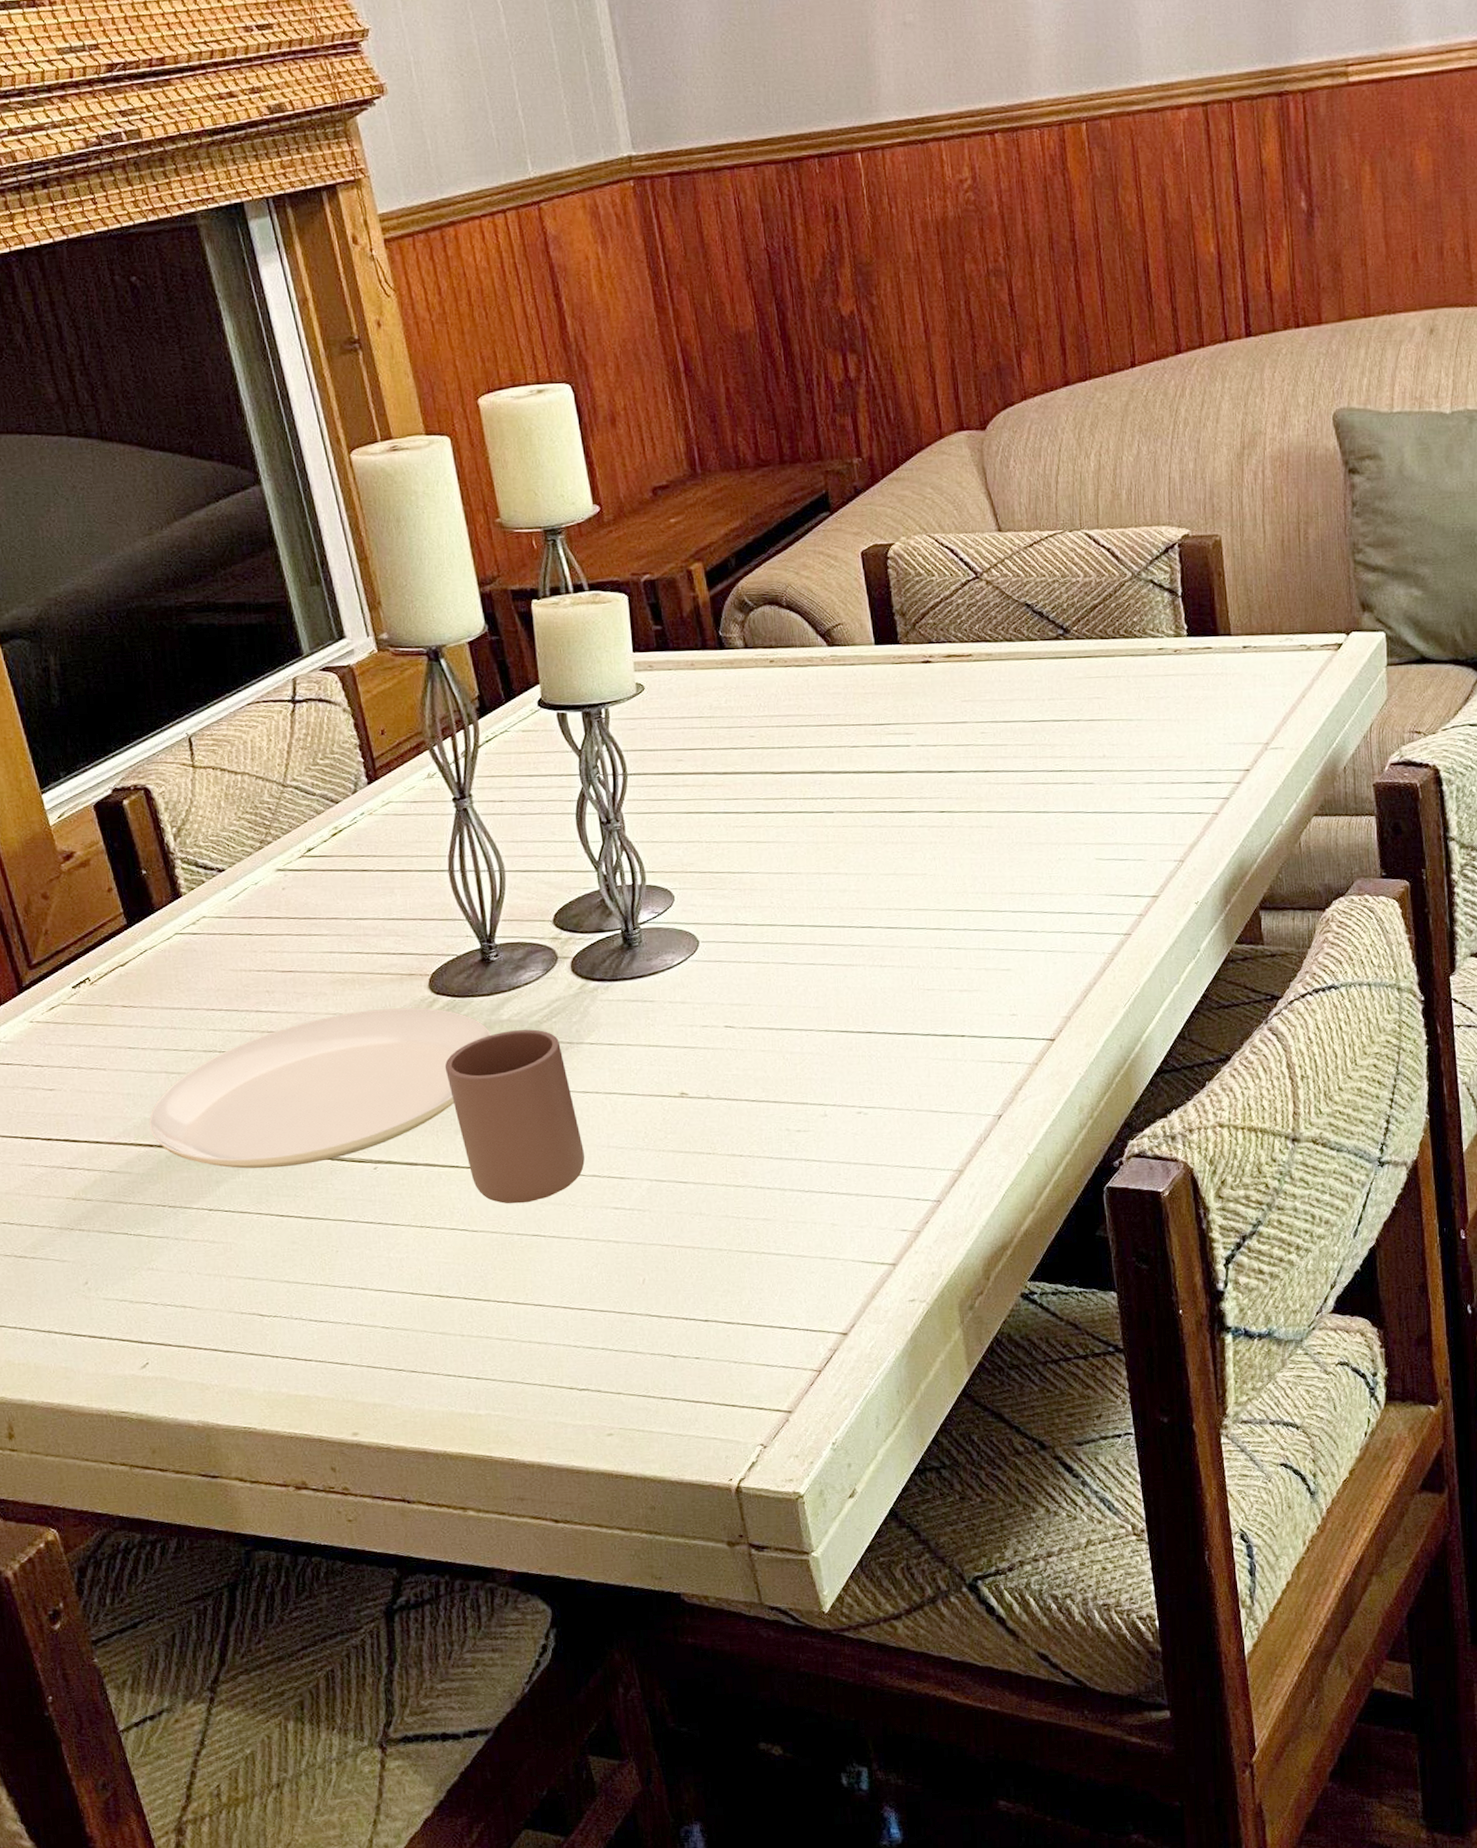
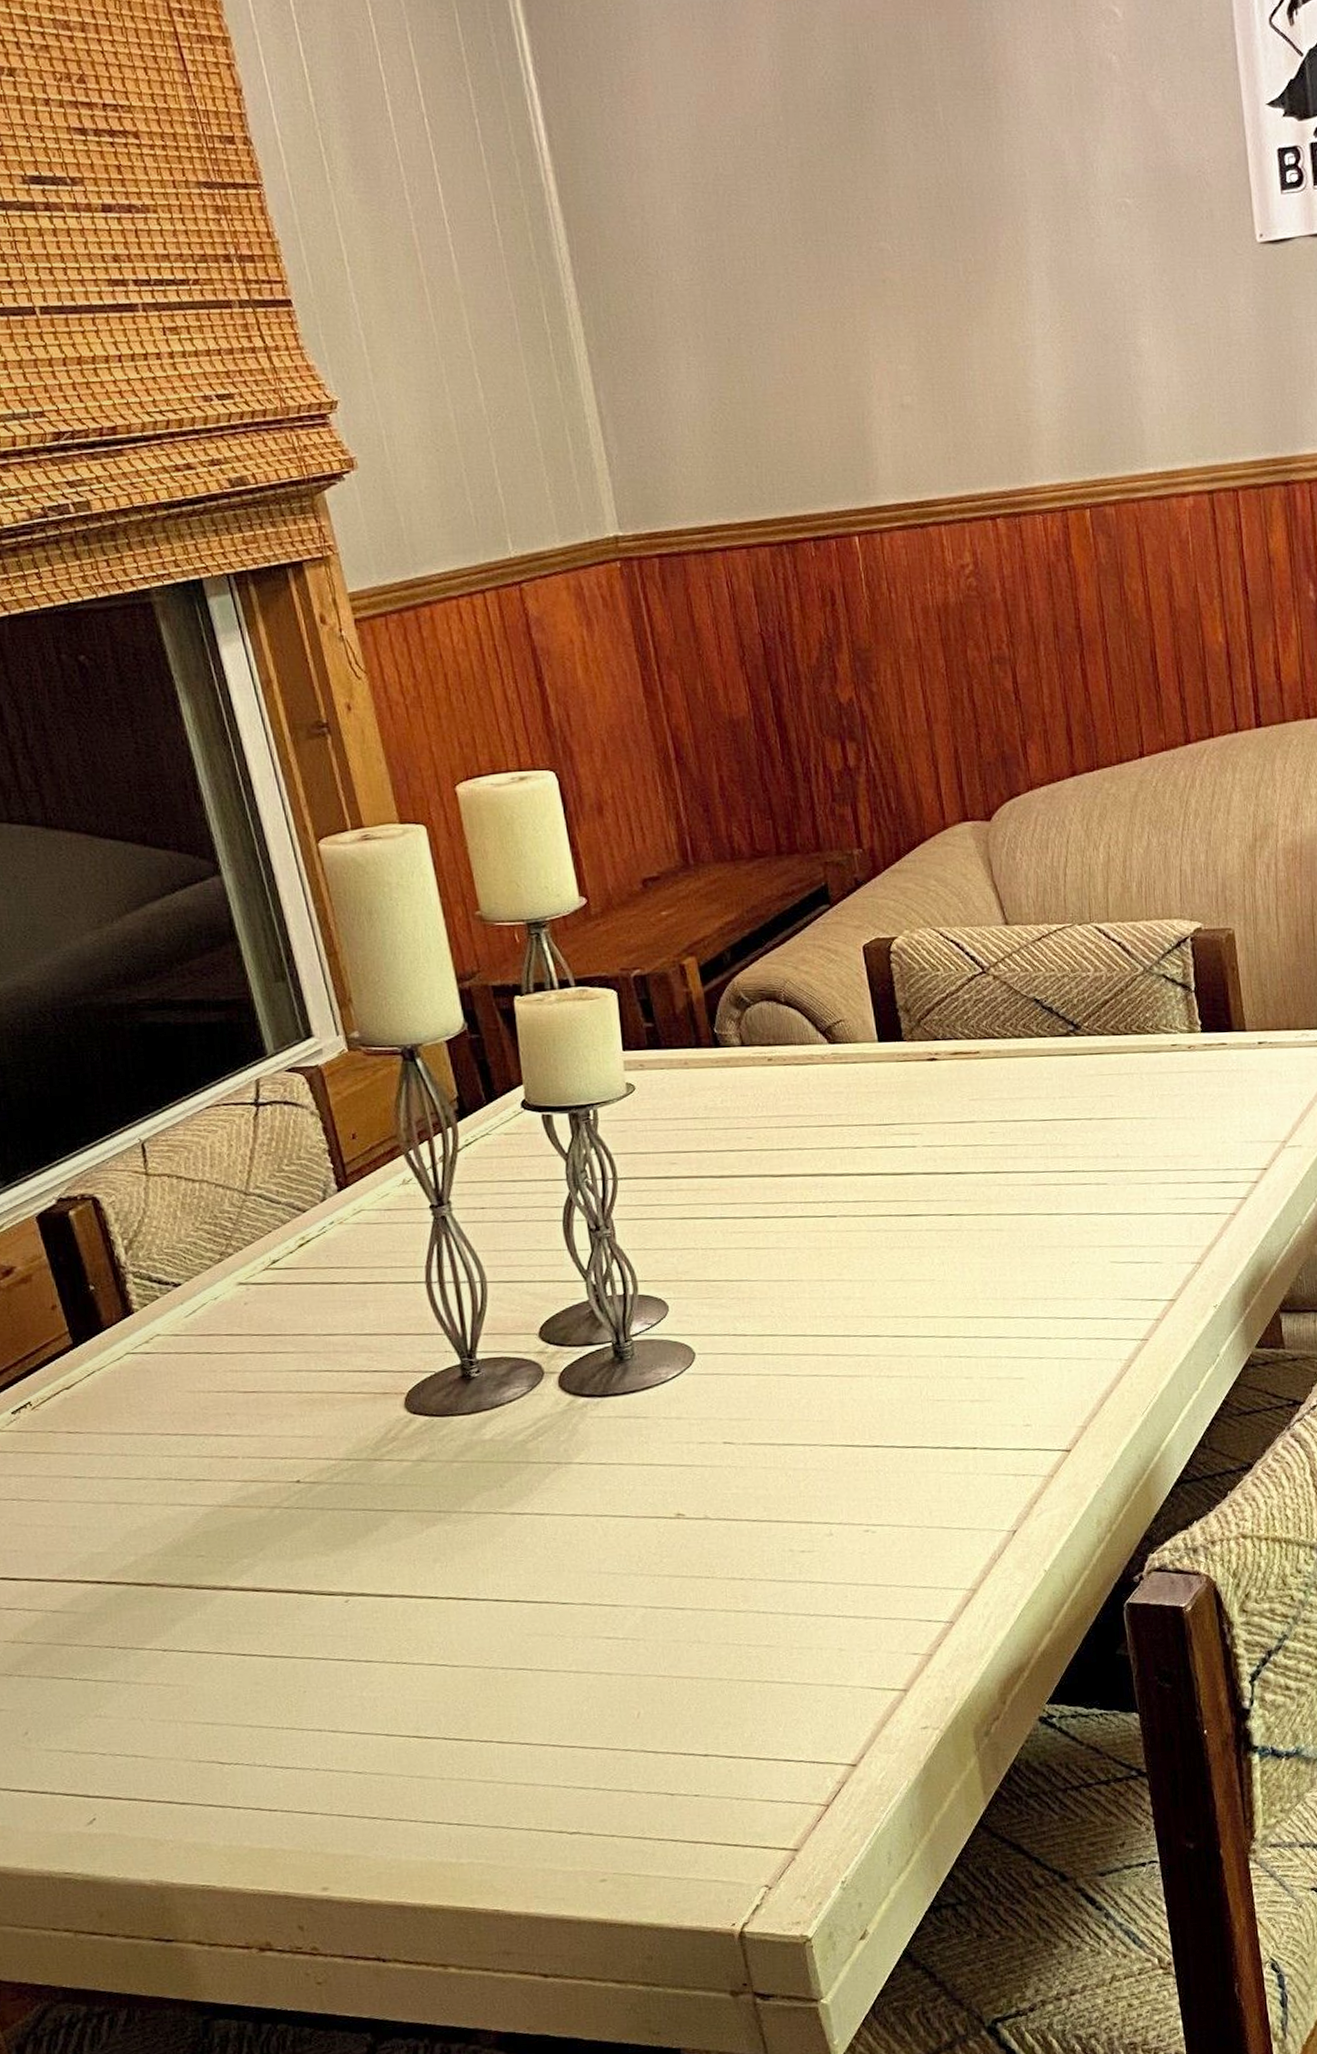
plate: present [149,1007,492,1169] -> none [96,1428,474,1605]
cup: present [444,1029,585,1204] -> none [422,1449,574,1636]

